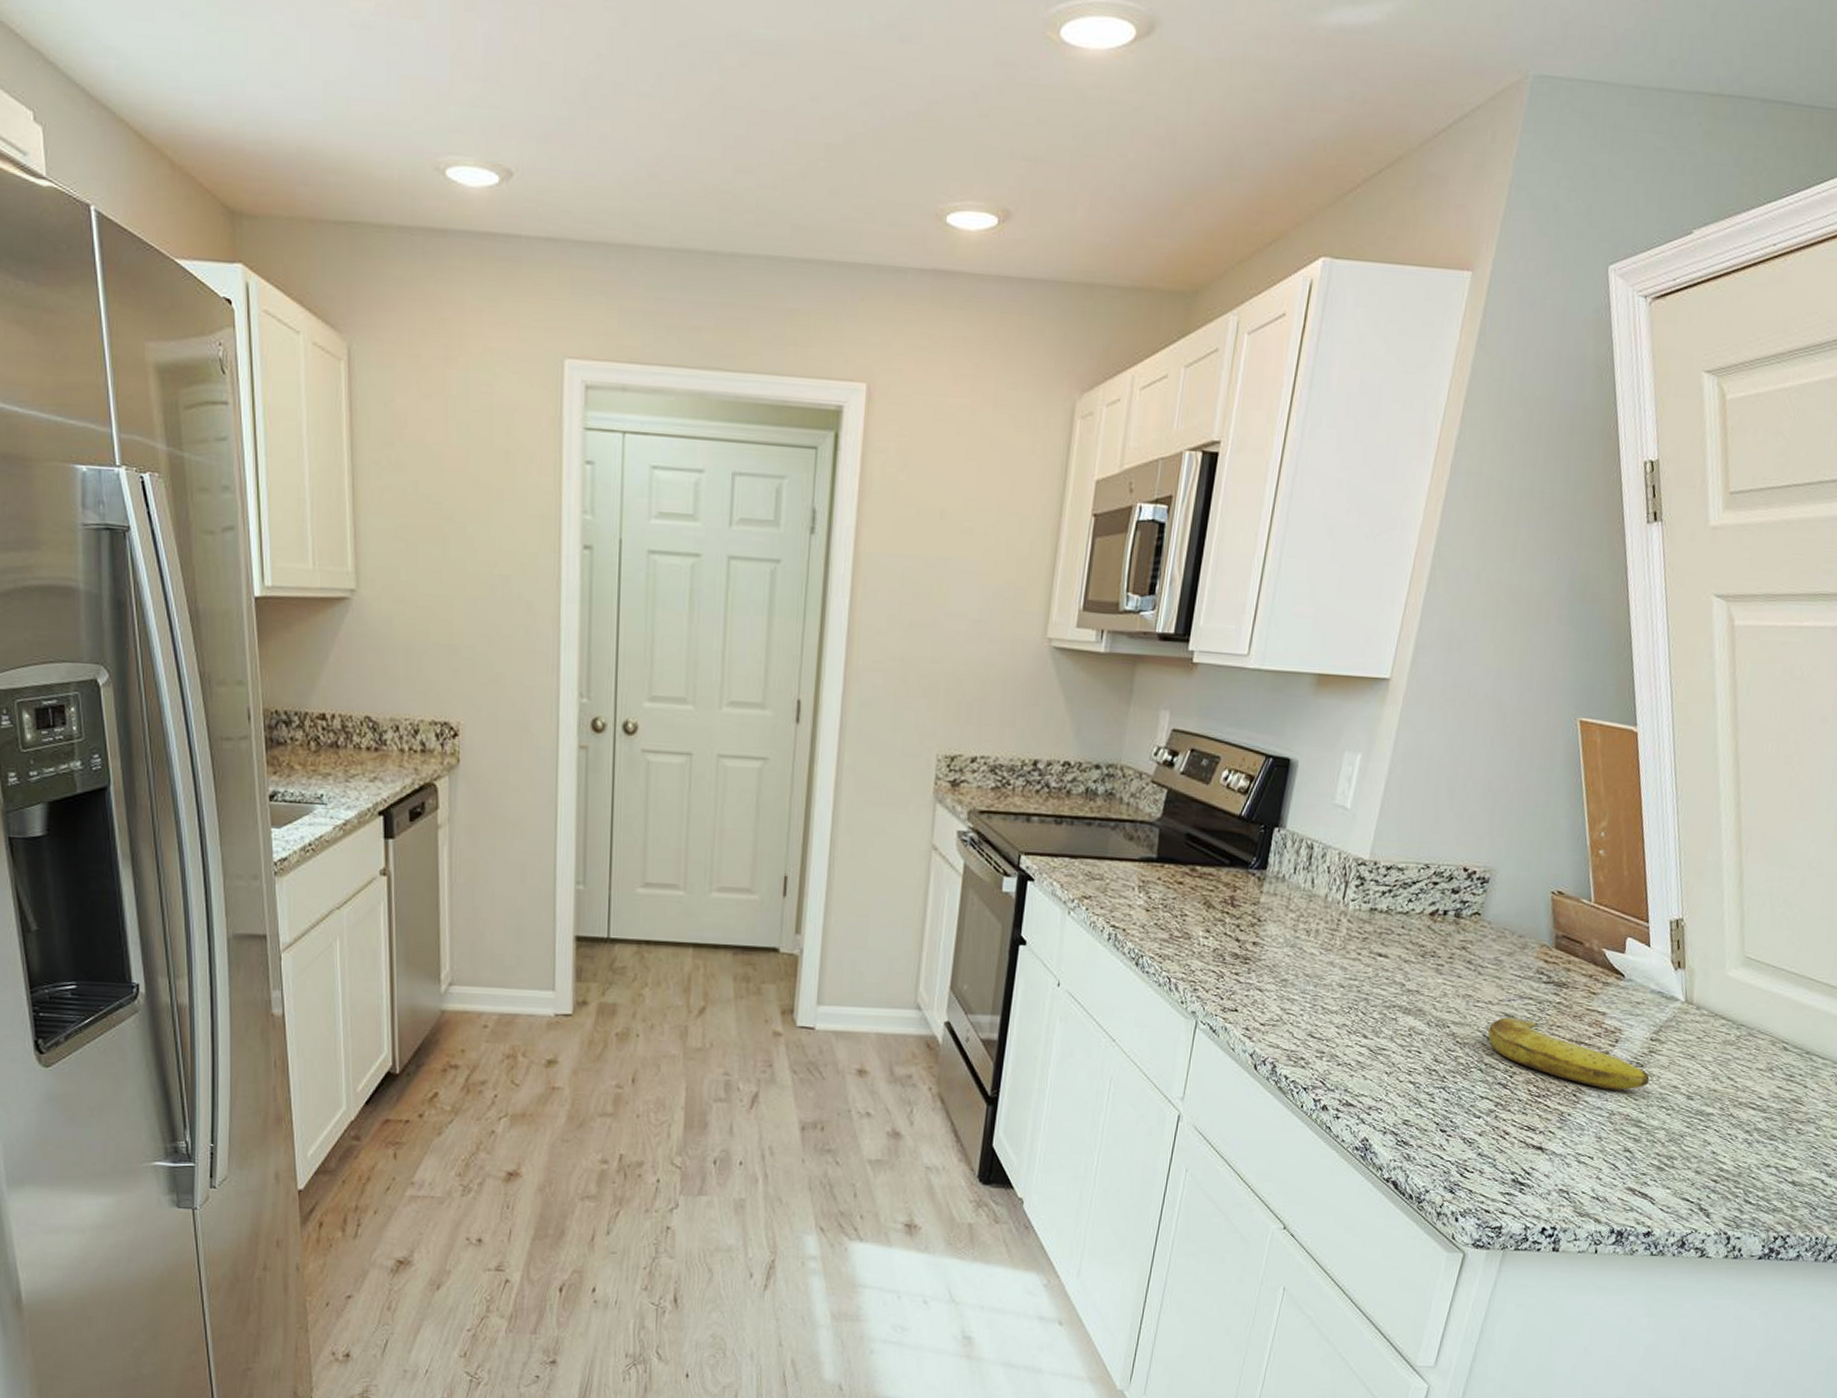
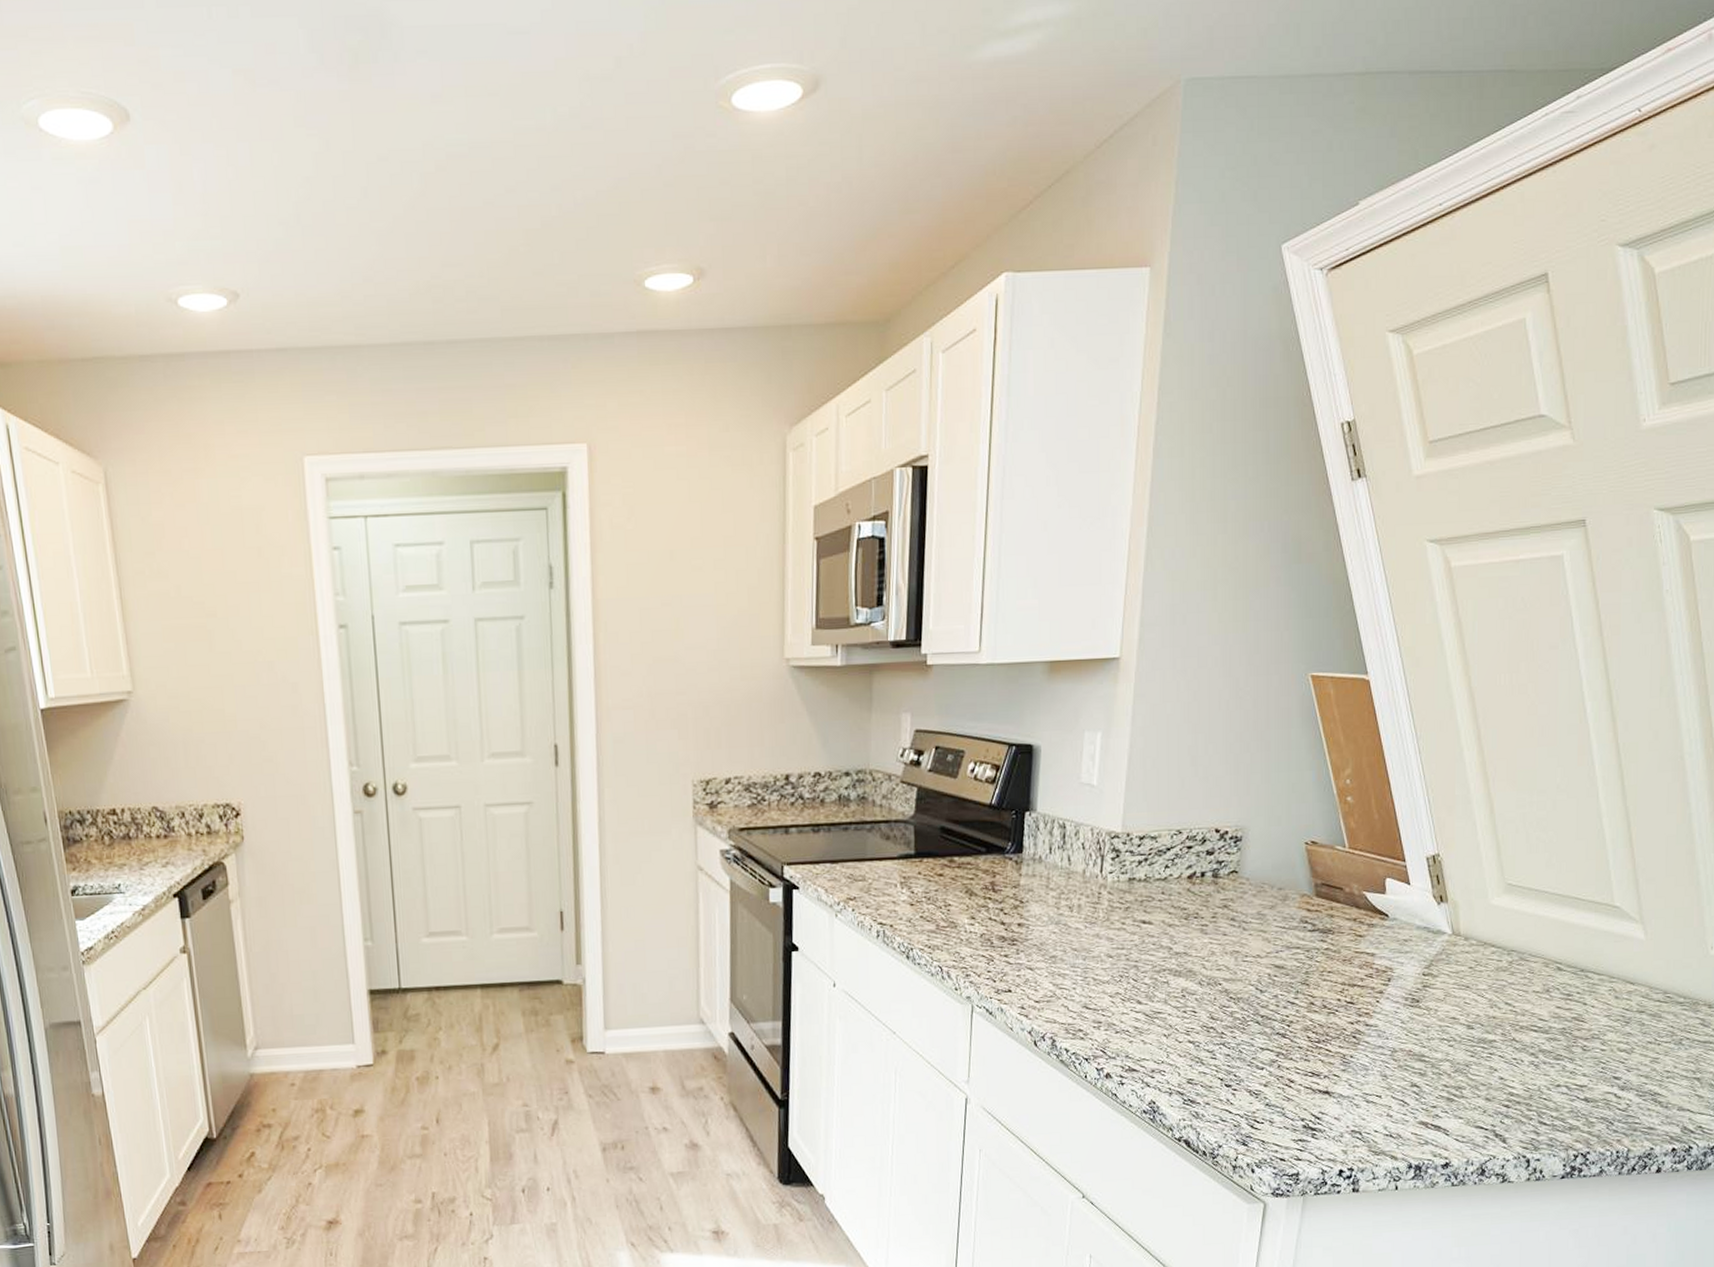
banana: present [1488,1018,1650,1090] -> none [1260,968,1427,1028]

